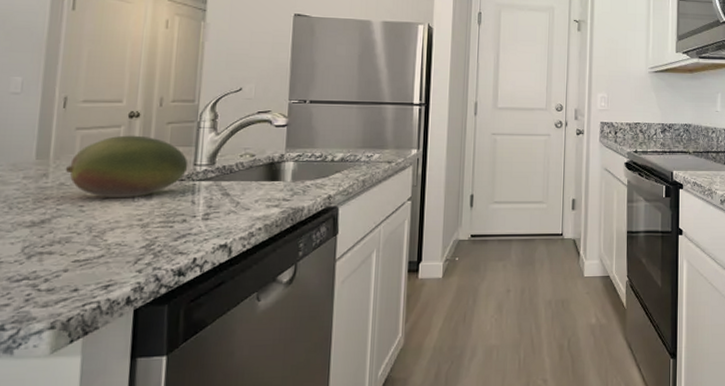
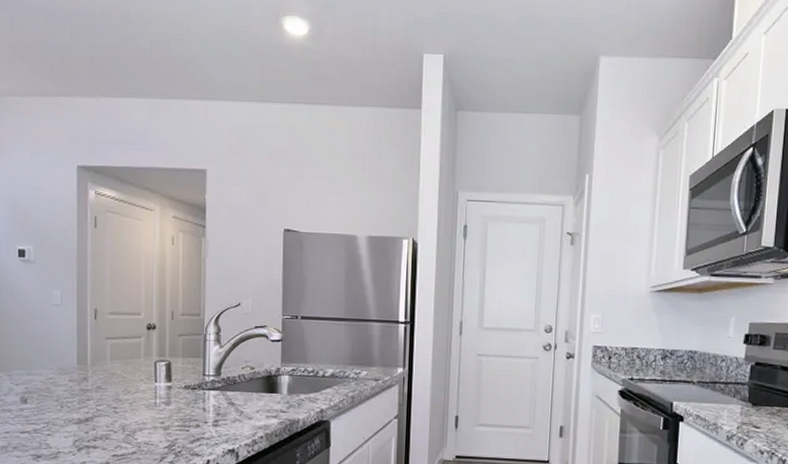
fruit: present [65,135,189,197] -> none [100,345,198,402]

